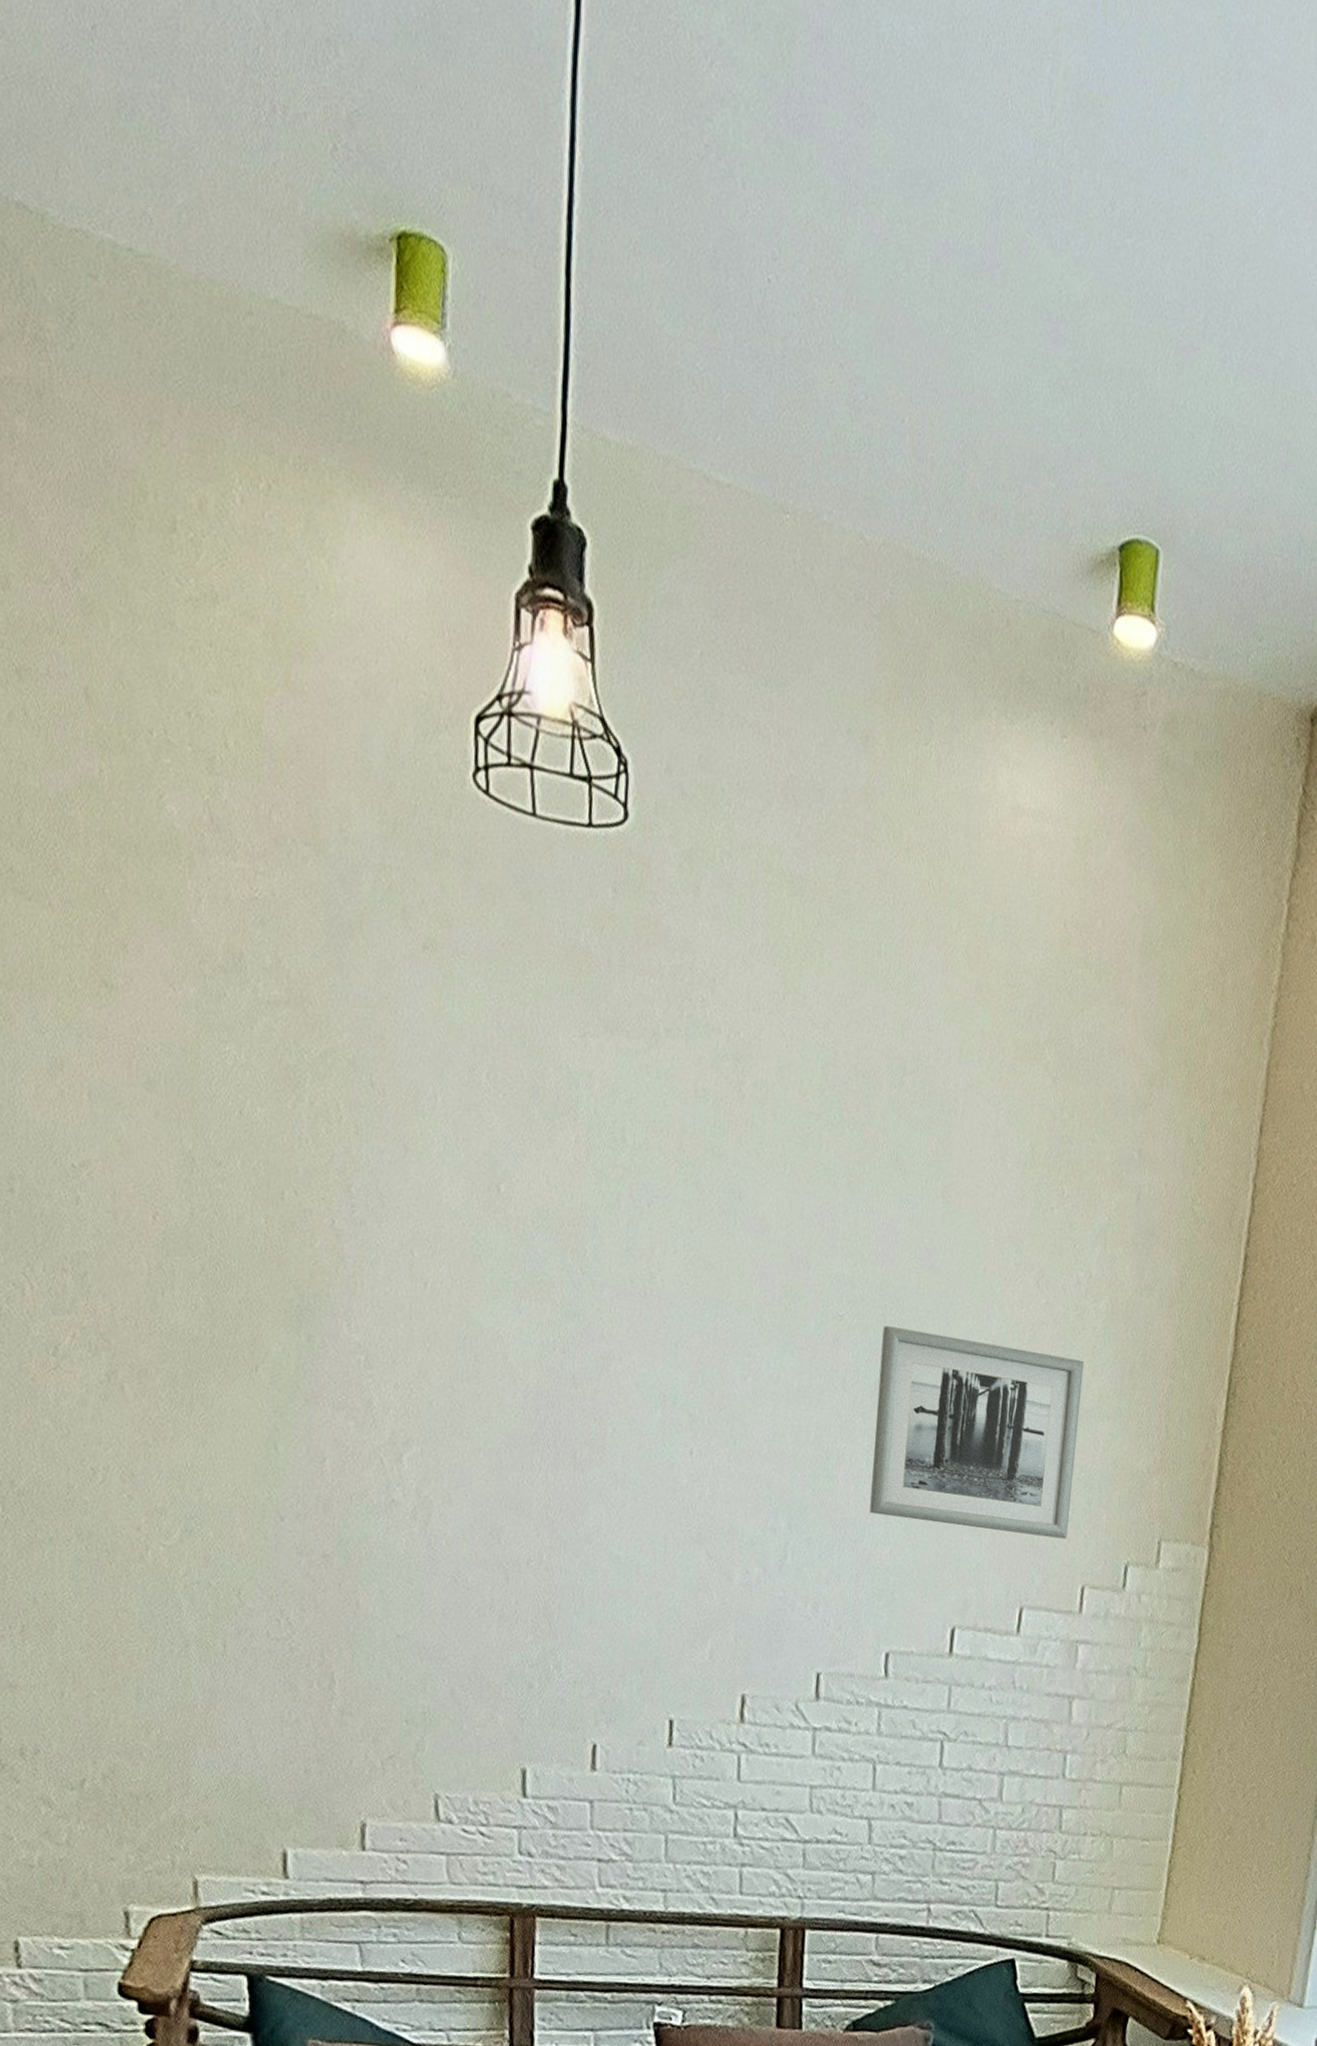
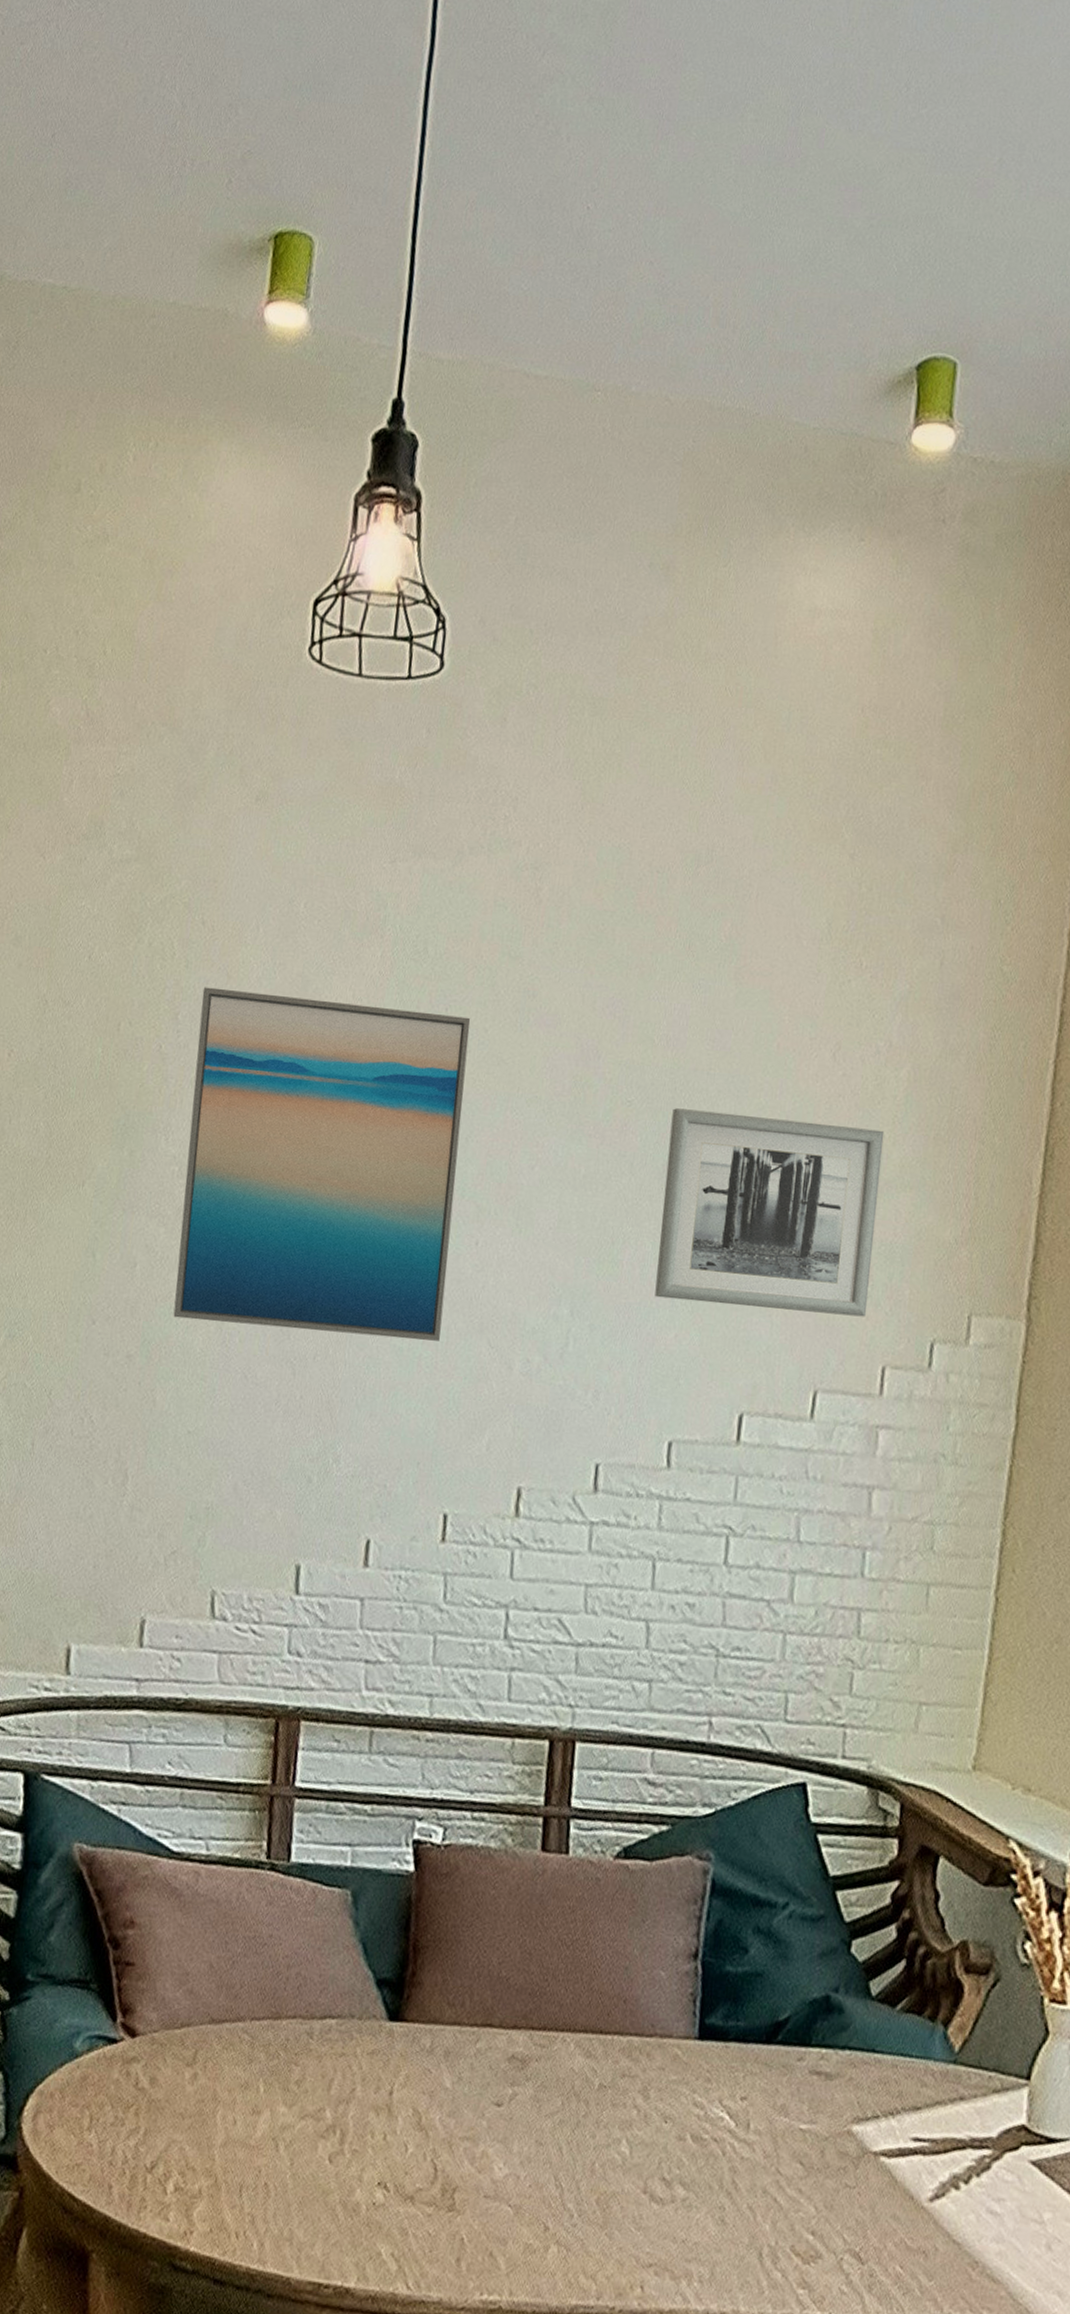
wall art: none [371,1158,675,1550] -> present [173,987,471,1341]

